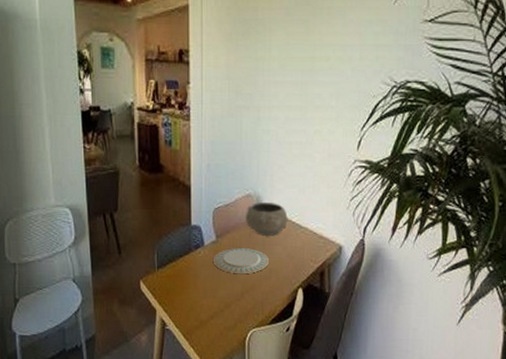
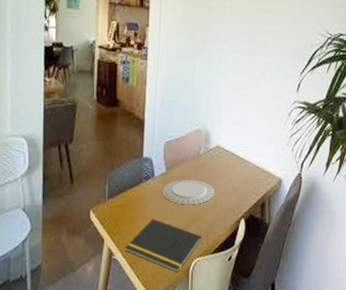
notepad: none [178,289,257,344] -> present [125,219,202,273]
bowl: present [246,203,288,236] -> none [194,137,233,169]

